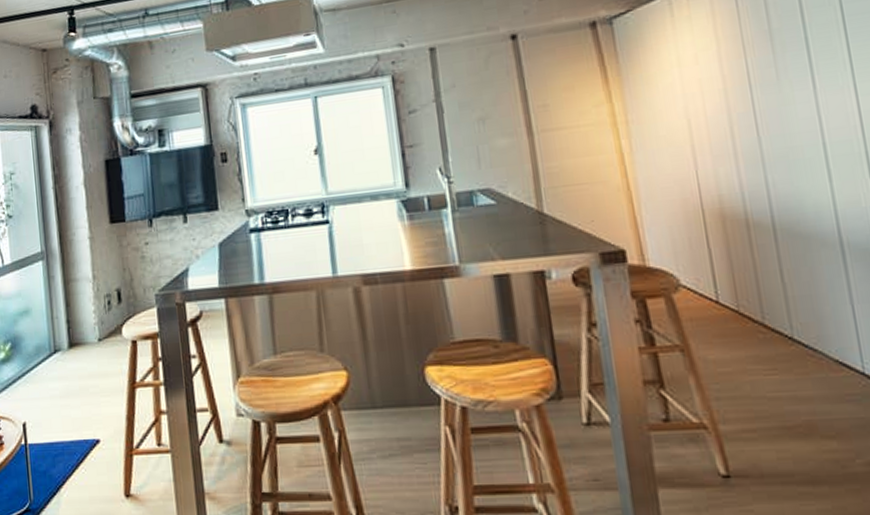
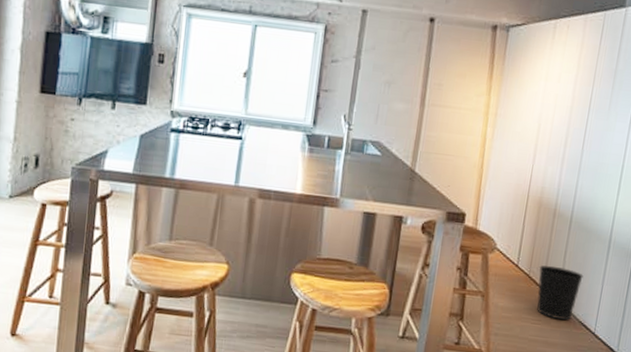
wastebasket: none [749,292,821,363] -> present [537,265,583,320]

